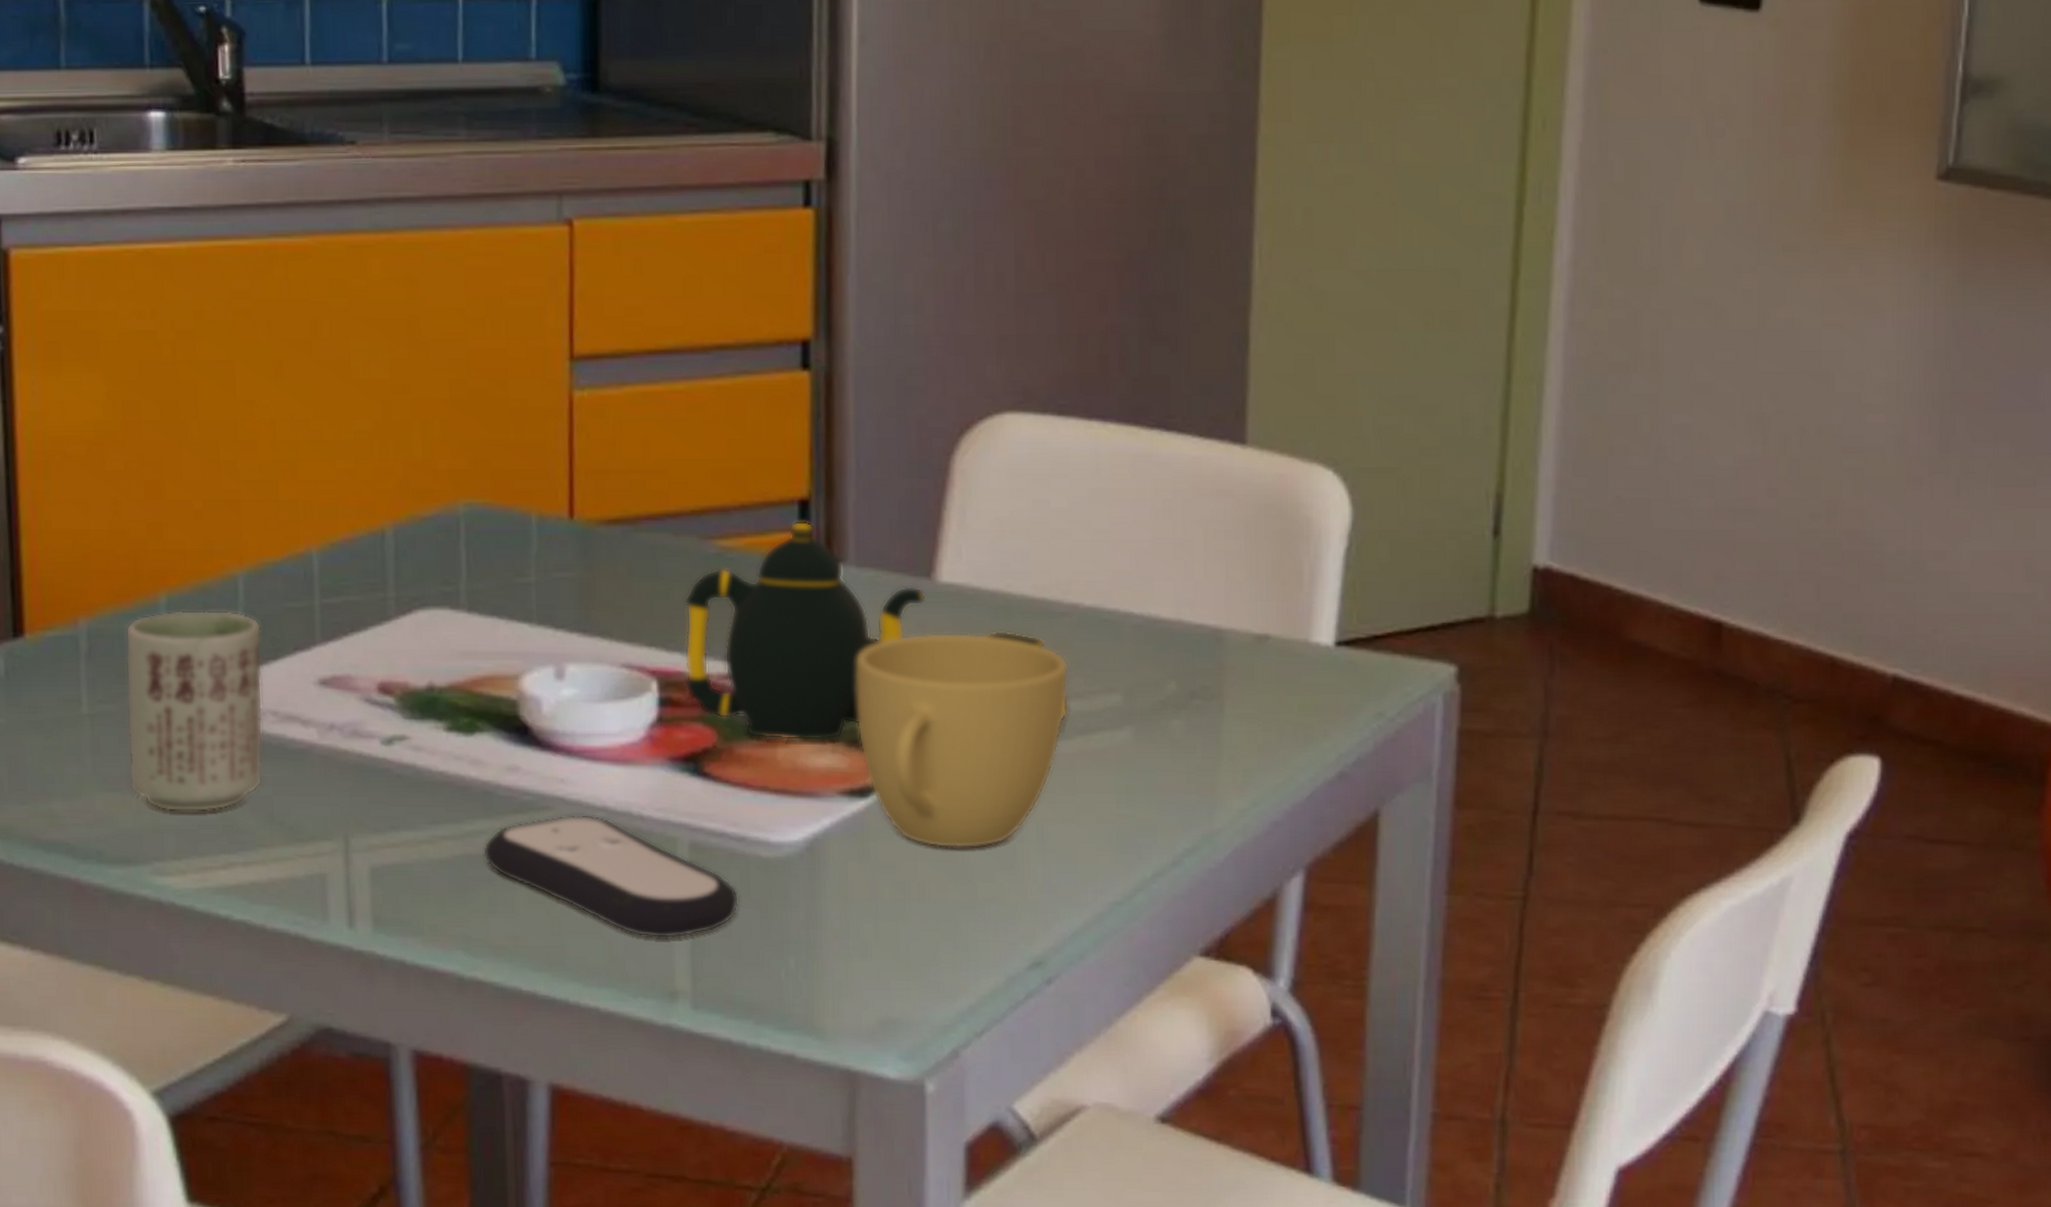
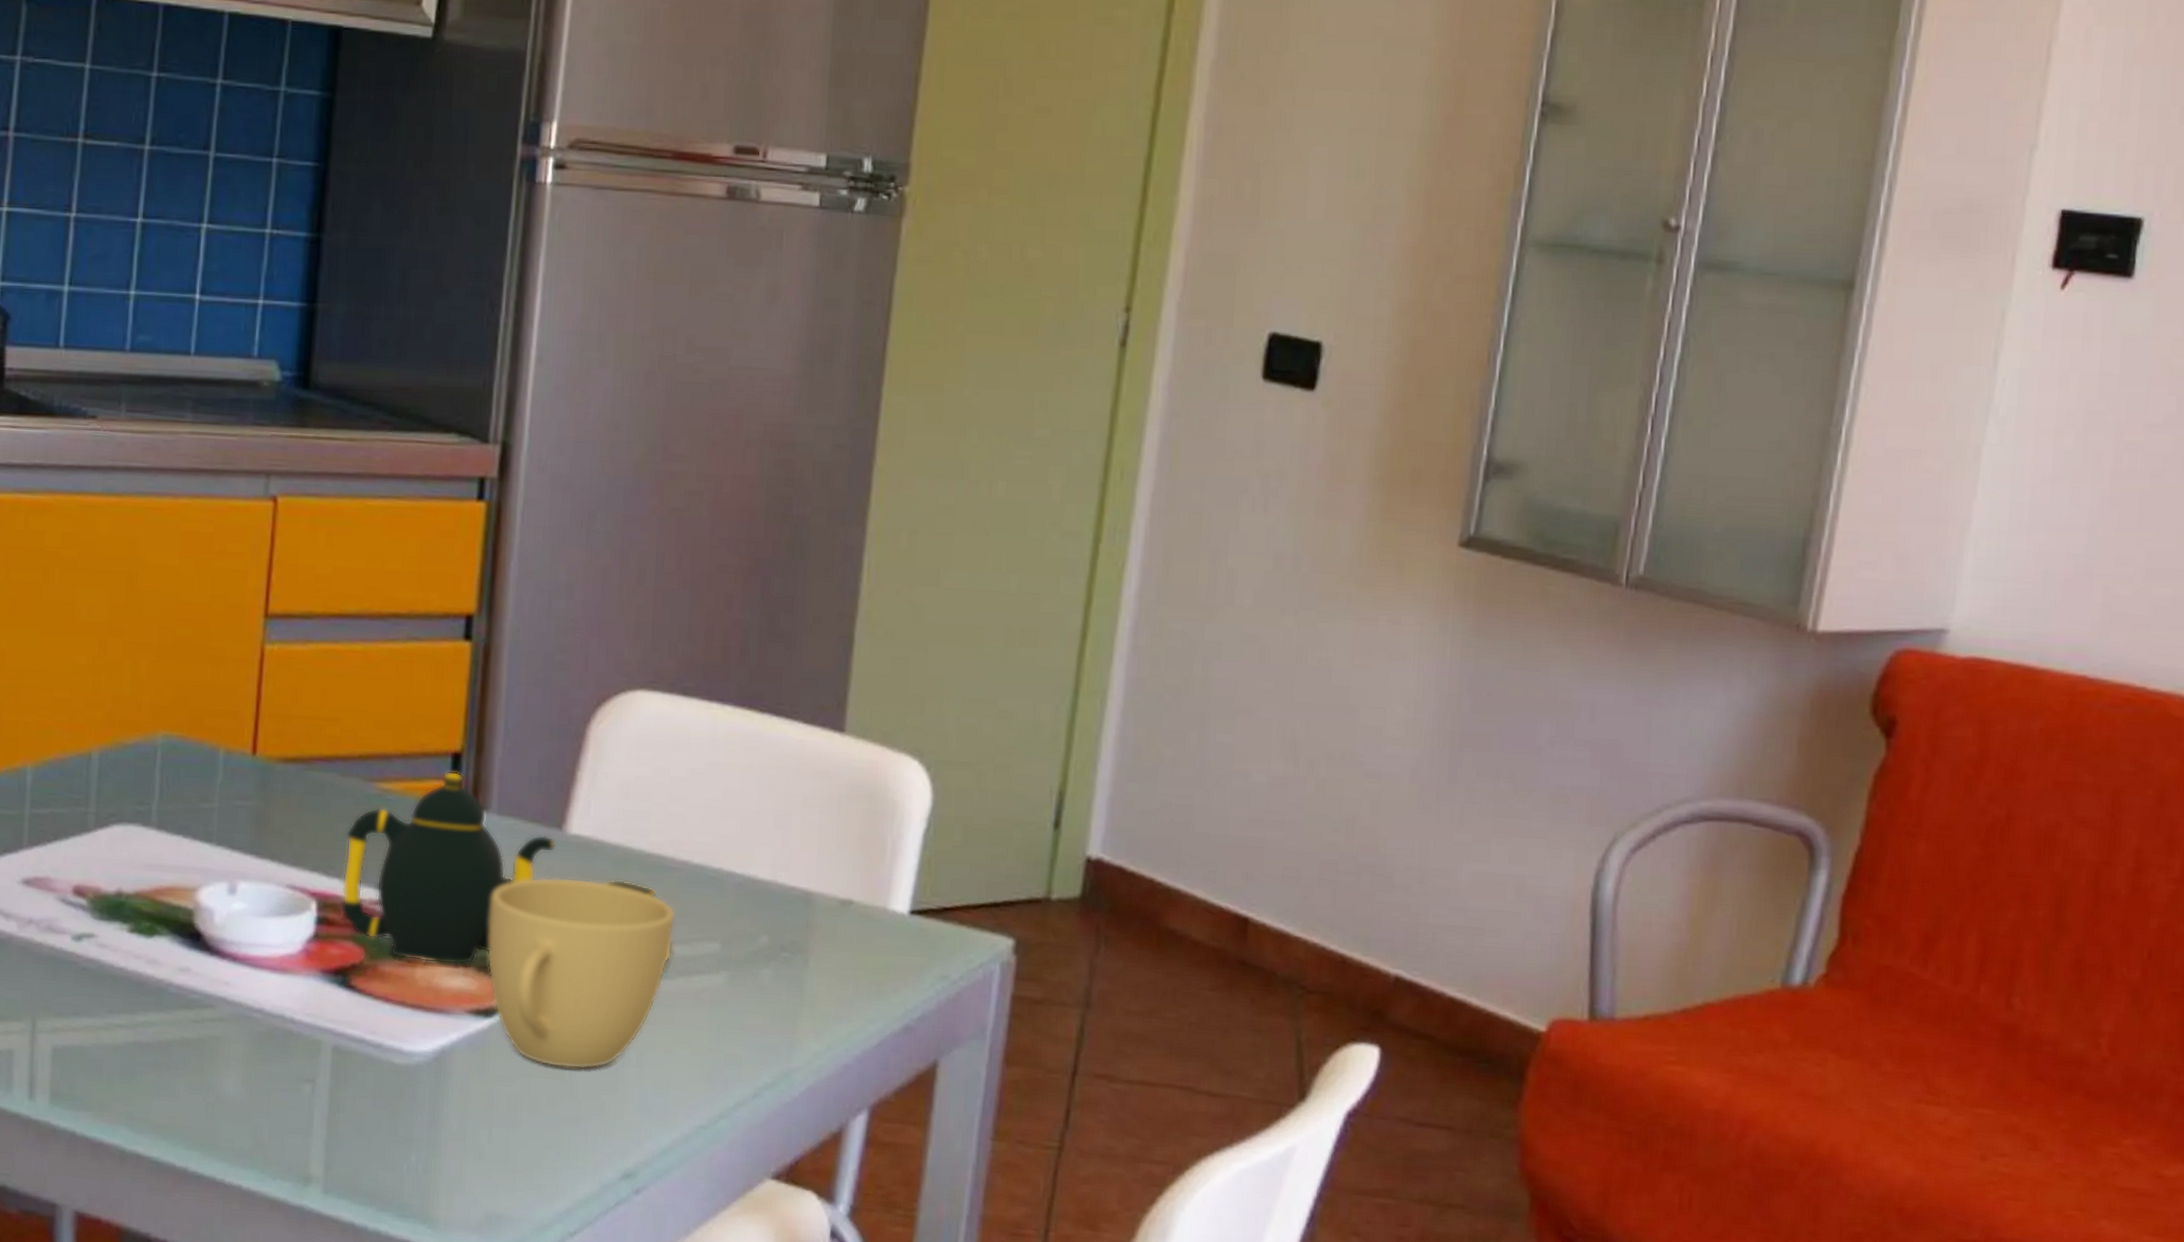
remote control: present [482,814,739,939] -> none [151,1013,372,1130]

